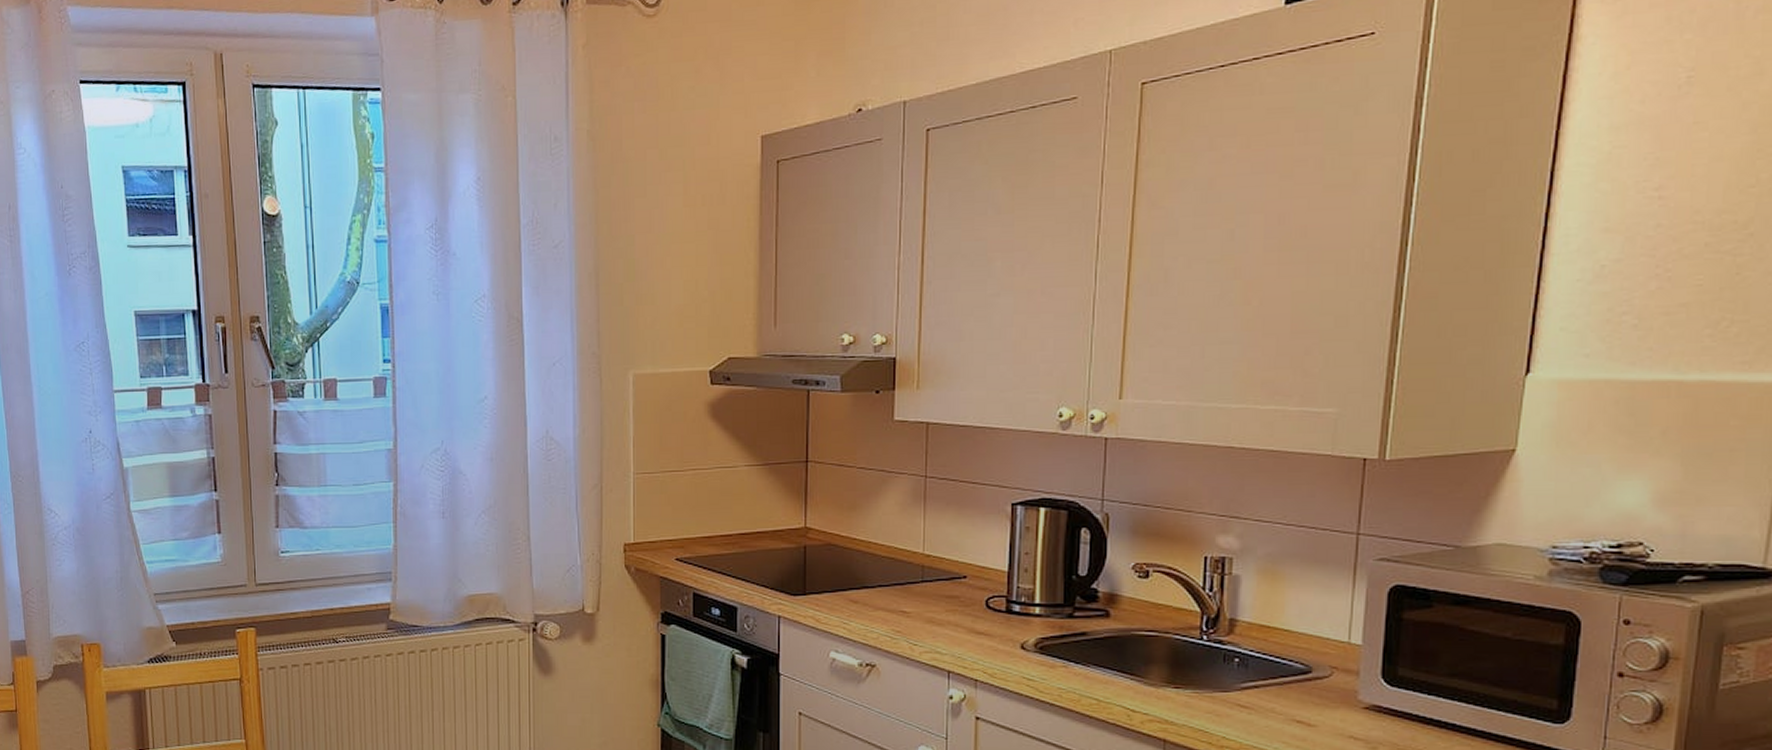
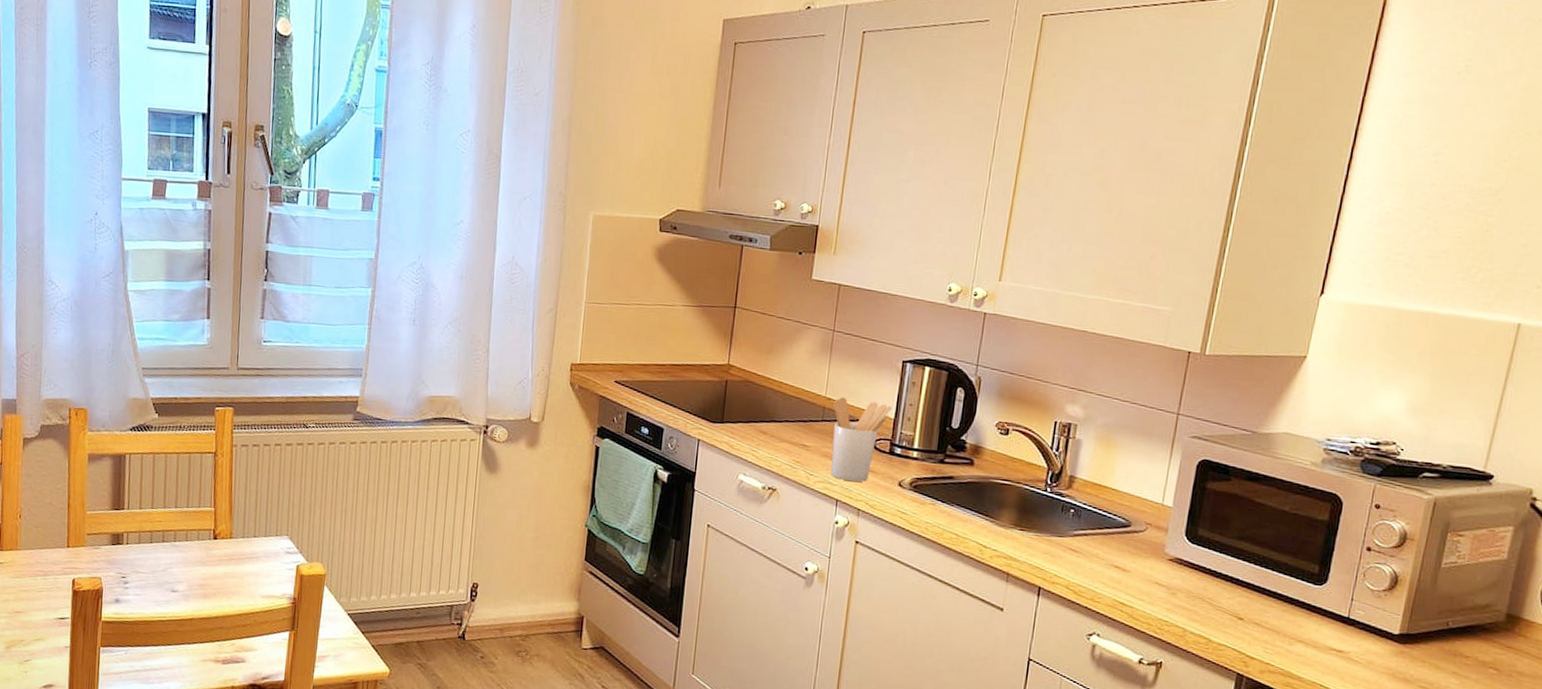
utensil holder: none [934,552,1004,648] -> present [831,396,892,482]

